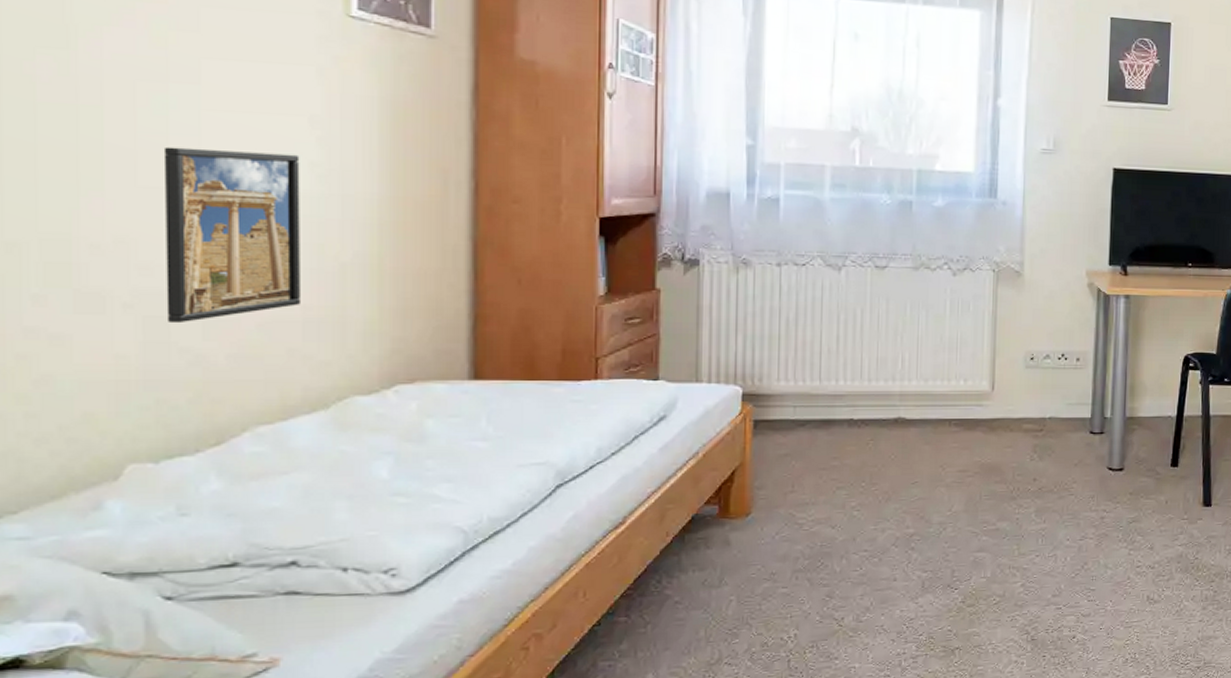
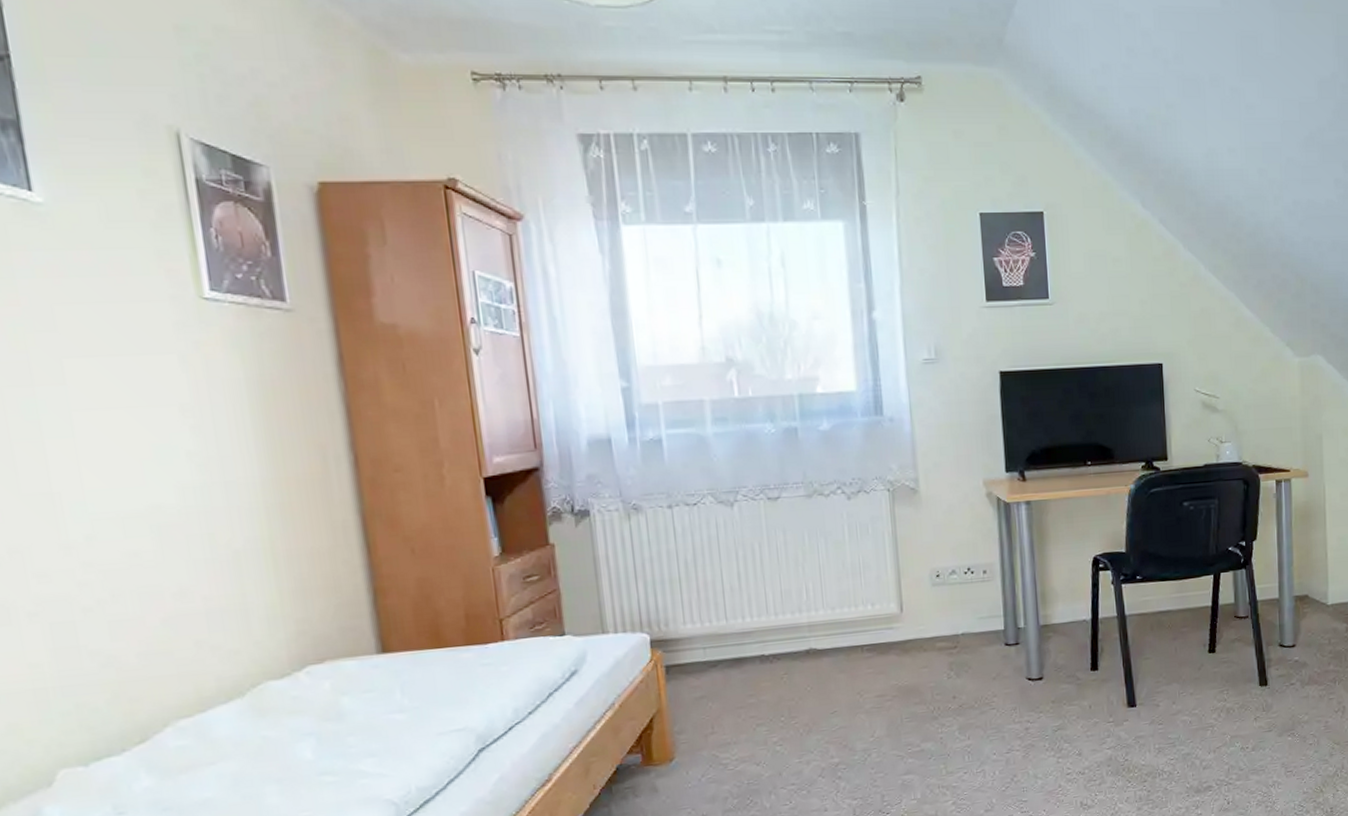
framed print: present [163,146,300,324] -> none [40,445,200,628]

